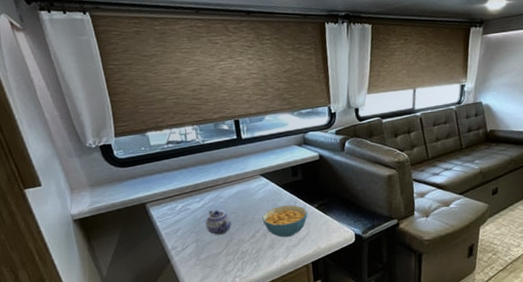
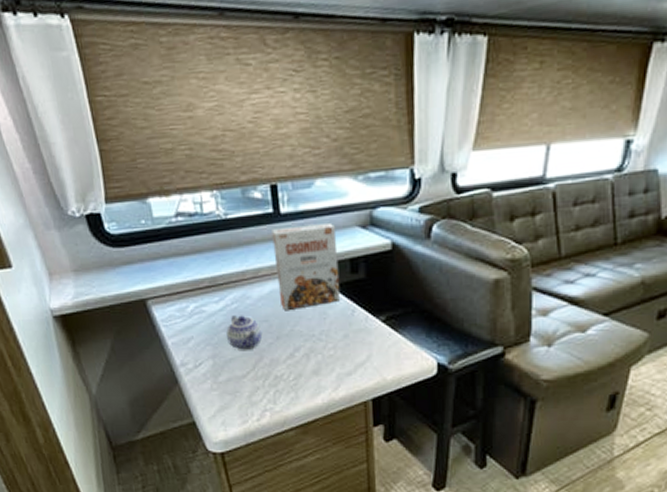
cereal box: none [236,143,287,205] -> present [271,222,341,311]
cereal bowl: present [262,205,308,238] -> none [304,315,370,362]

